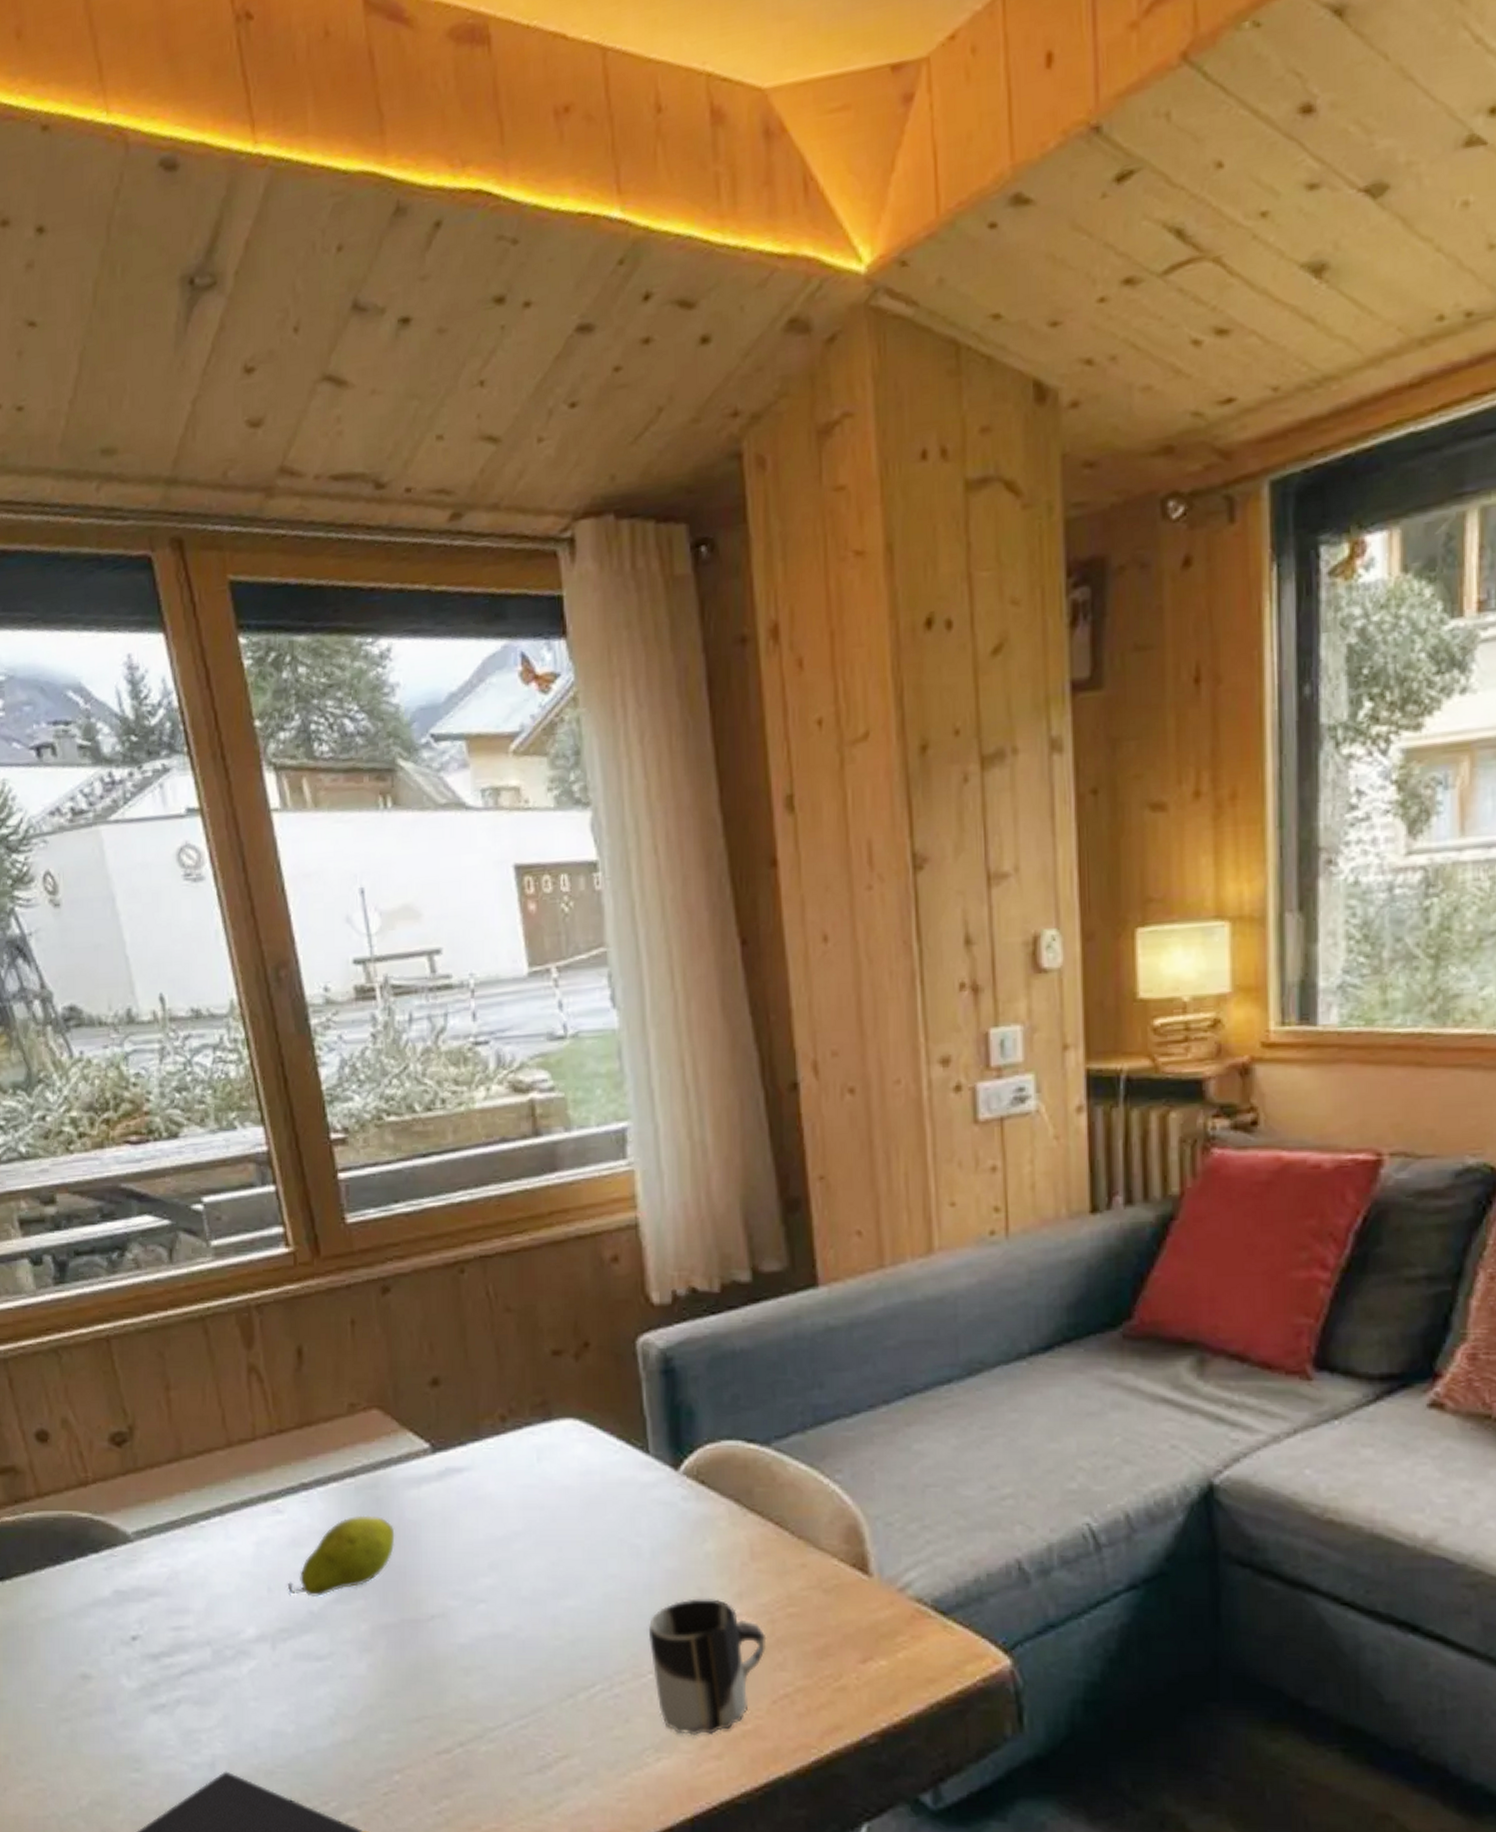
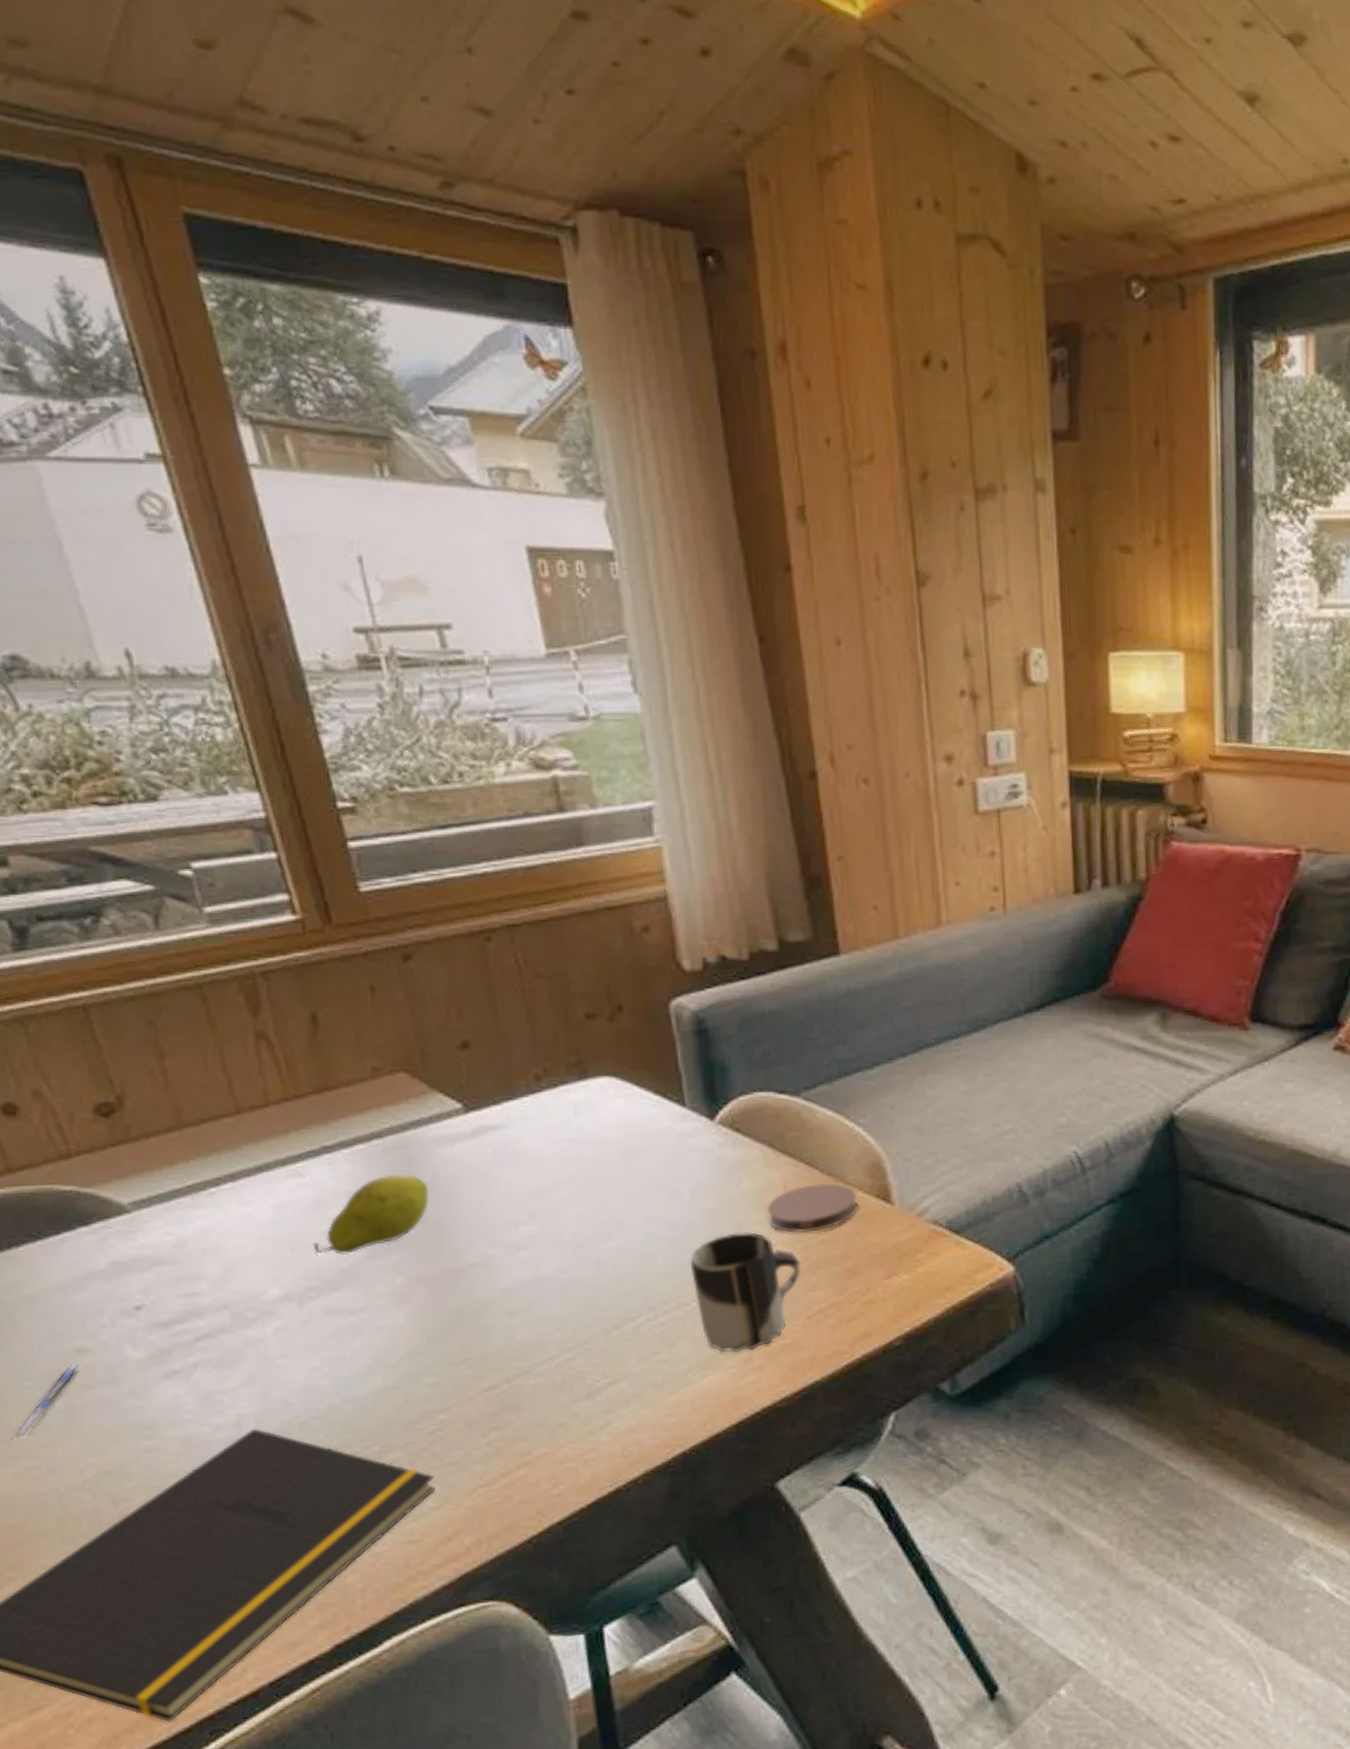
pen: none [23,1690,82,1760] -> present [10,1364,79,1440]
coaster: none [731,1547,832,1604] -> present [767,1183,858,1234]

